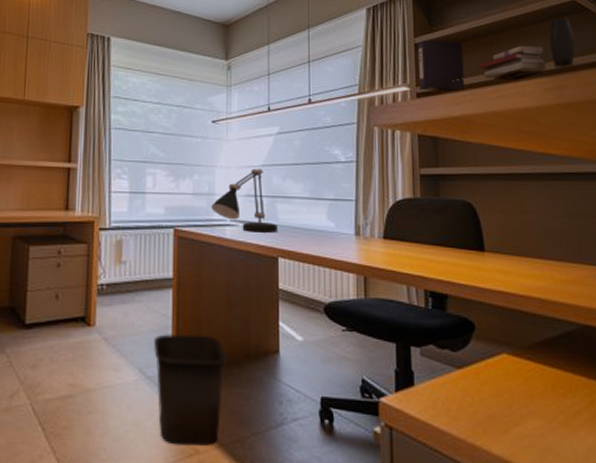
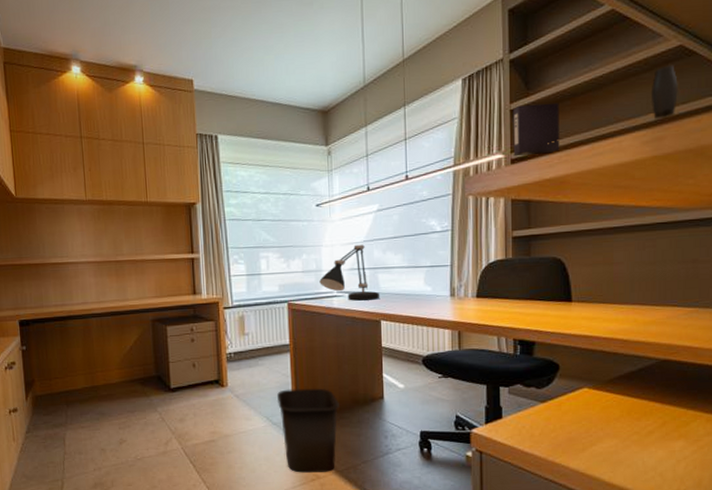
books: present [478,45,547,81] -> none [574,98,646,139]

